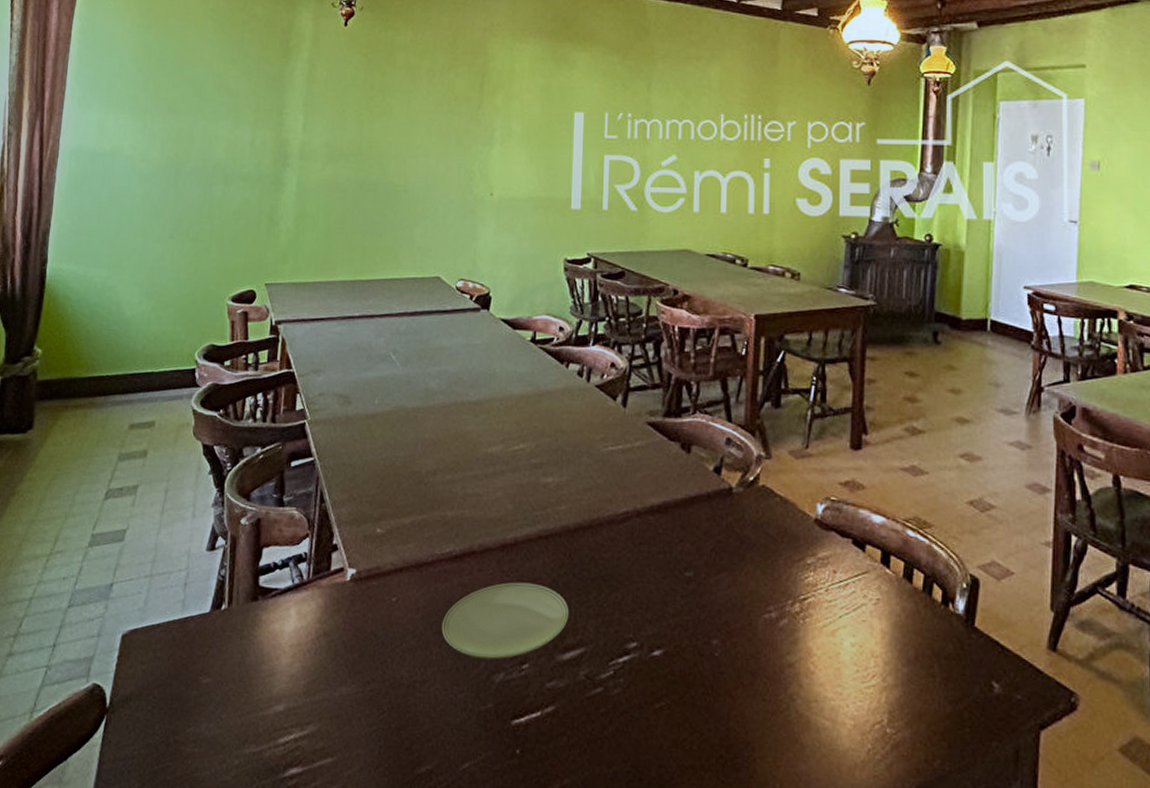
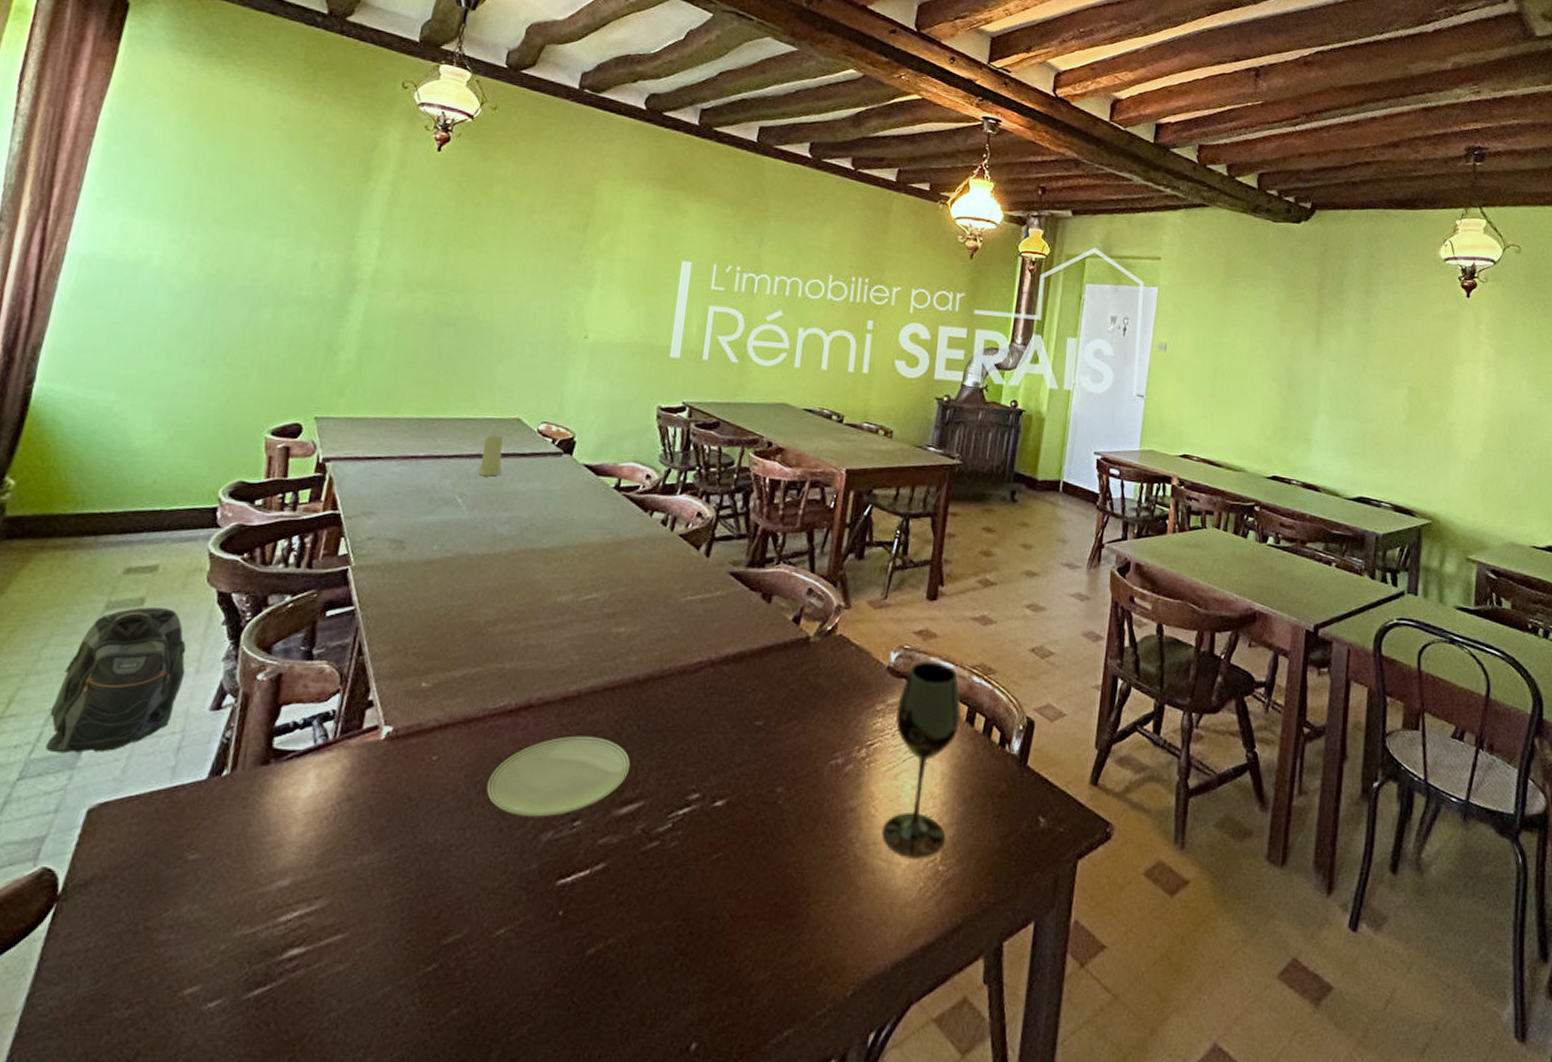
backpack: none [86,458,184,586] -> present [46,607,187,754]
candle: none [408,289,428,333] -> present [479,430,505,477]
wineglass: none [823,512,898,718] -> present [881,660,962,857]

